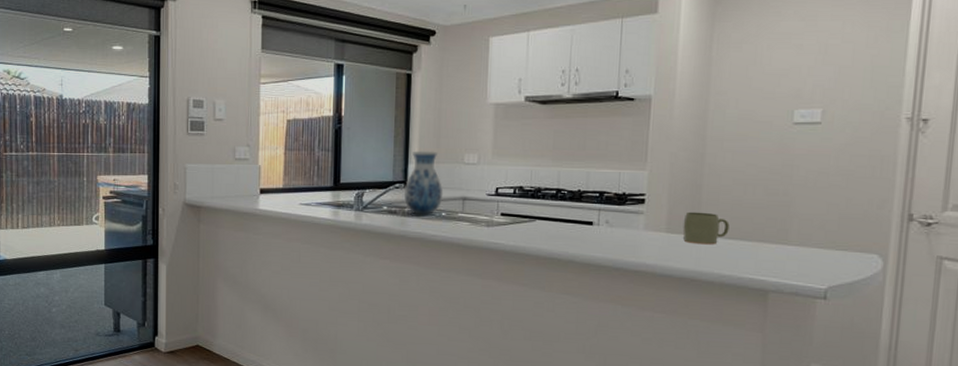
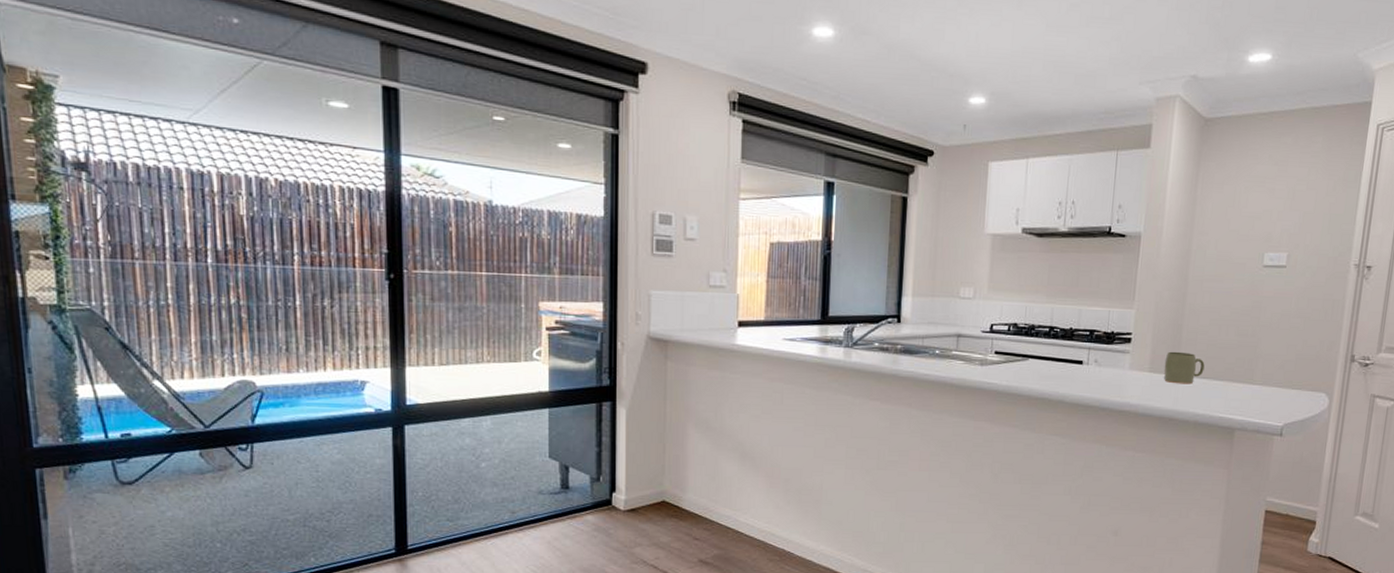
vase: present [404,150,443,216] -> none [897,282,938,353]

